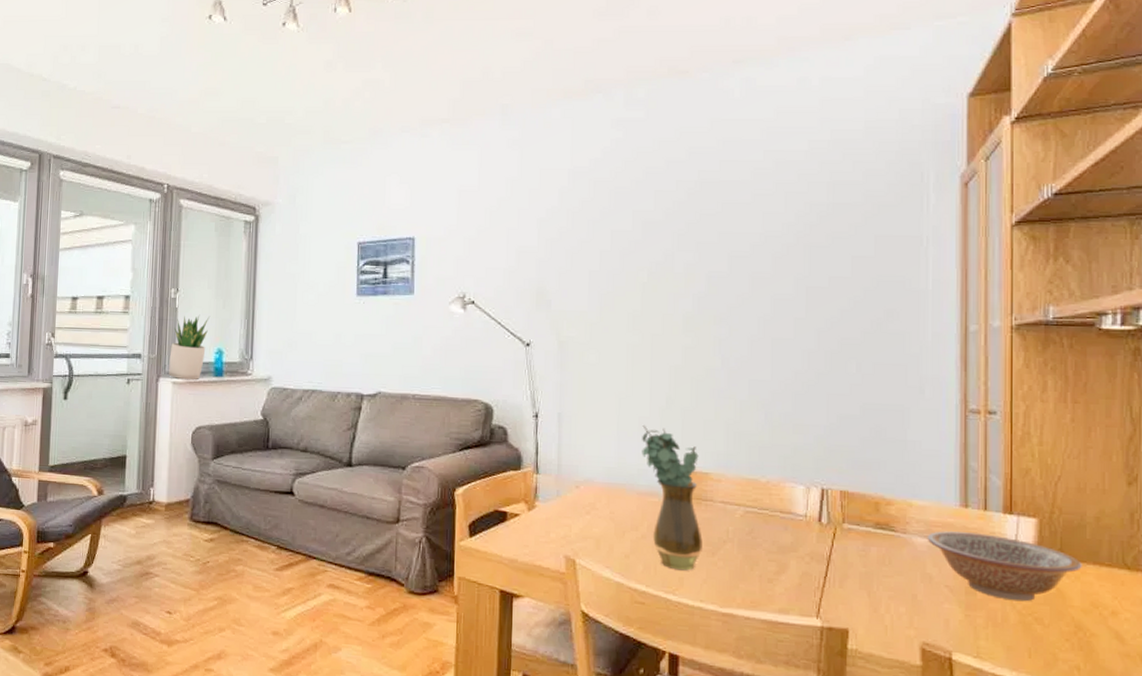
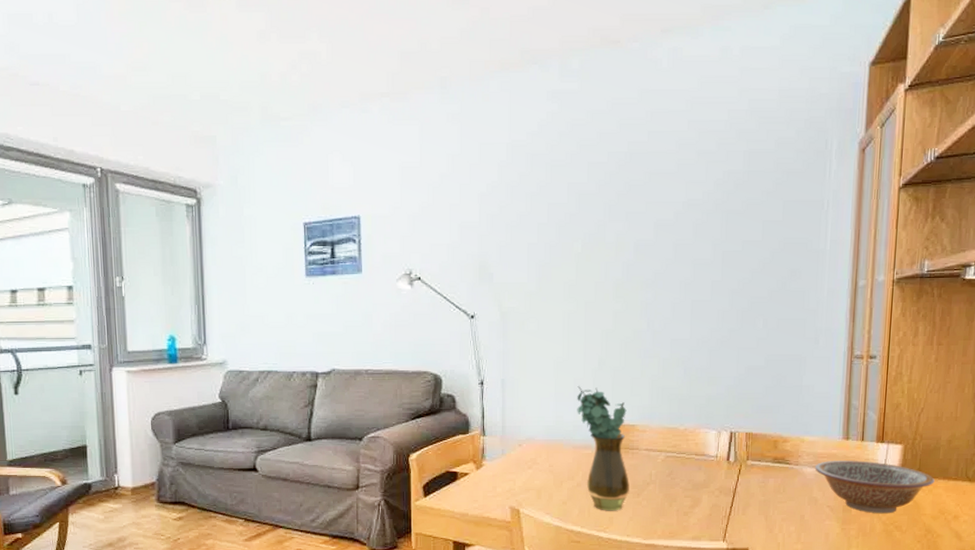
planter: present [169,314,210,380] -> none [121,302,159,368]

